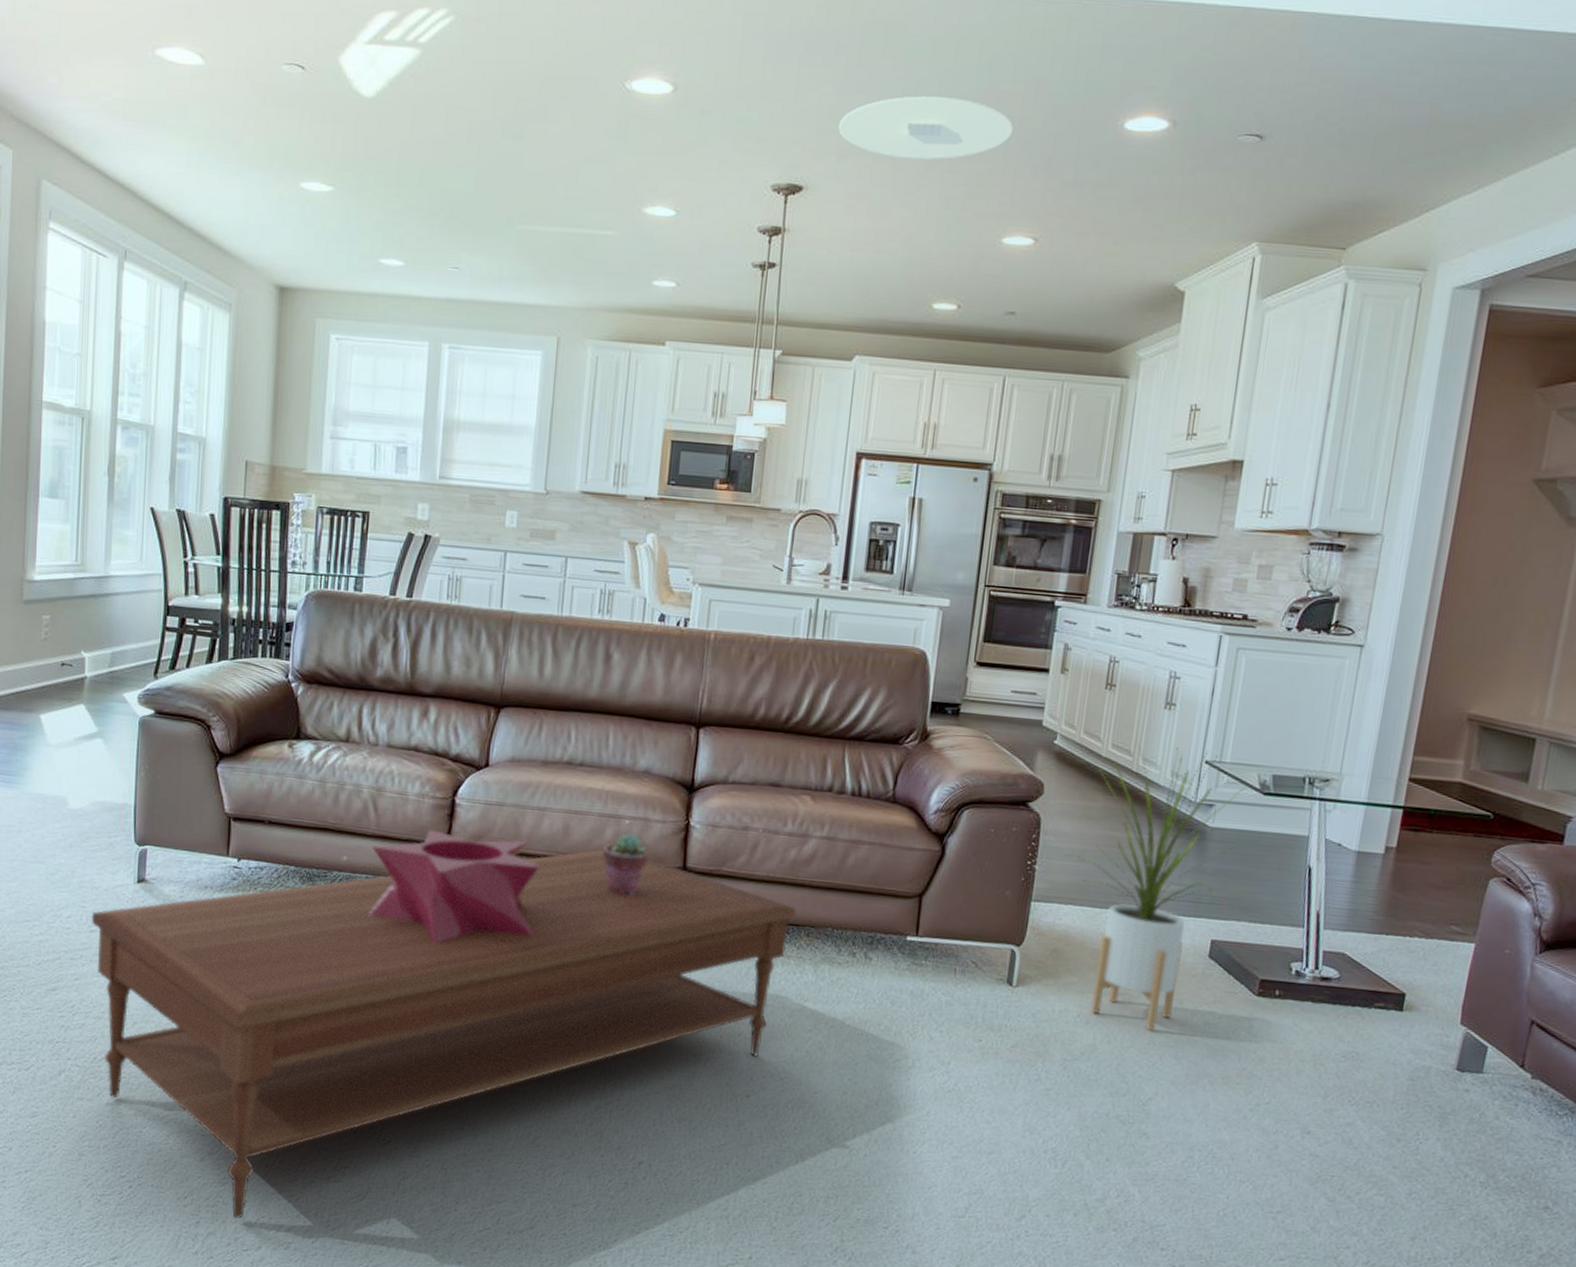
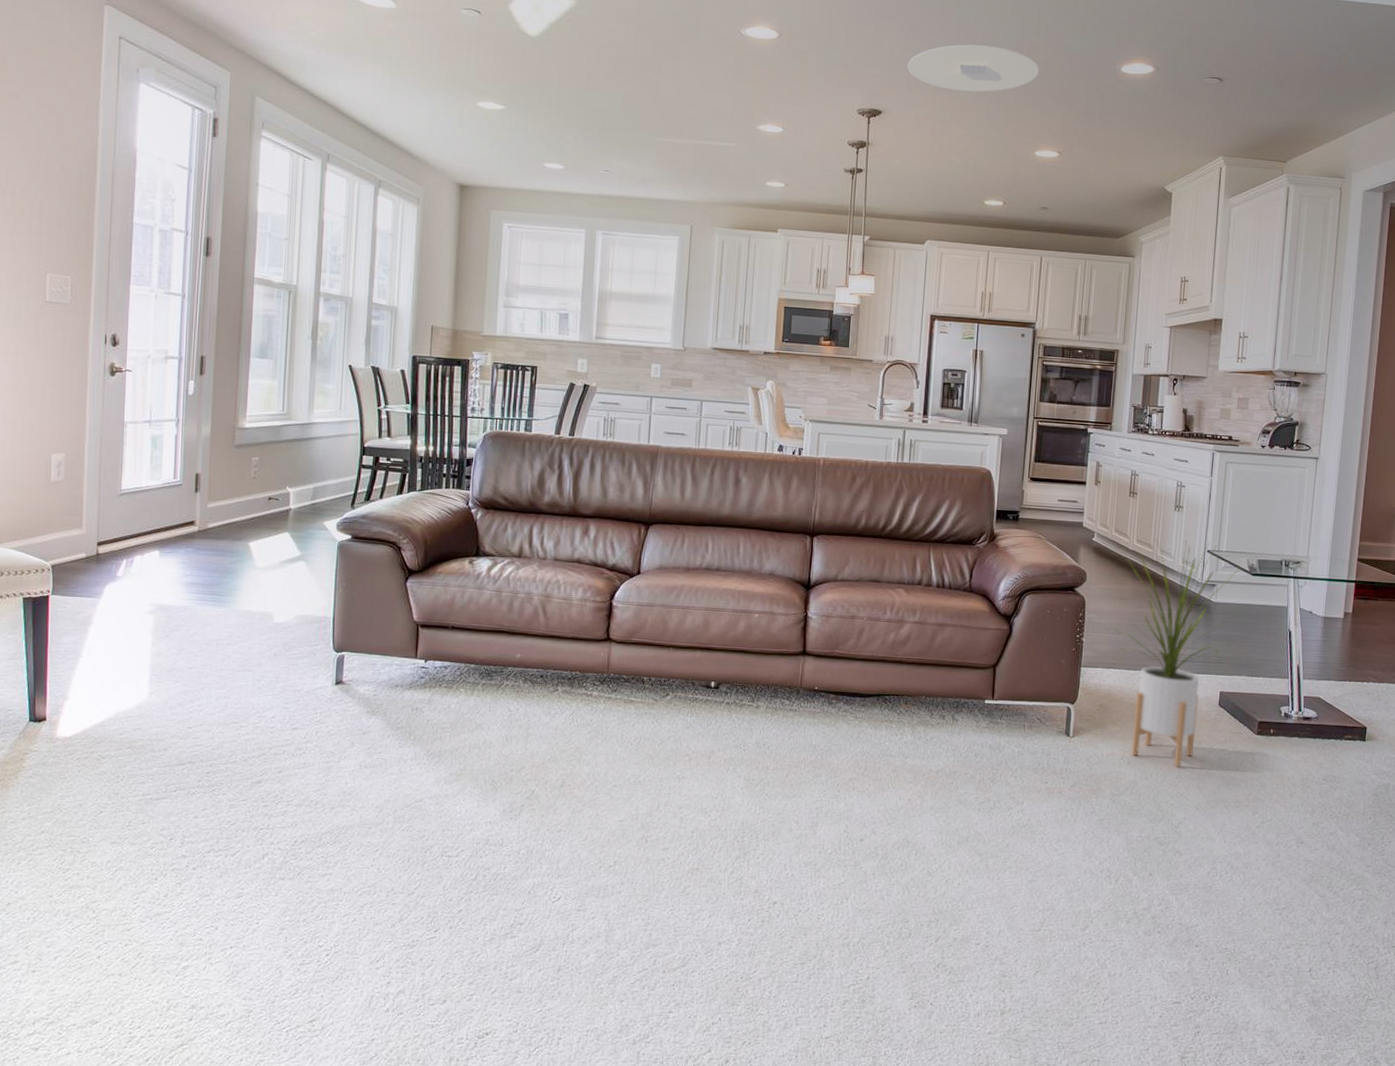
coffee table: present [91,849,797,1218] -> none [293,639,896,976]
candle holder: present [368,828,540,945] -> none [539,628,684,726]
potted succulent: present [602,833,649,896] -> none [736,625,775,677]

